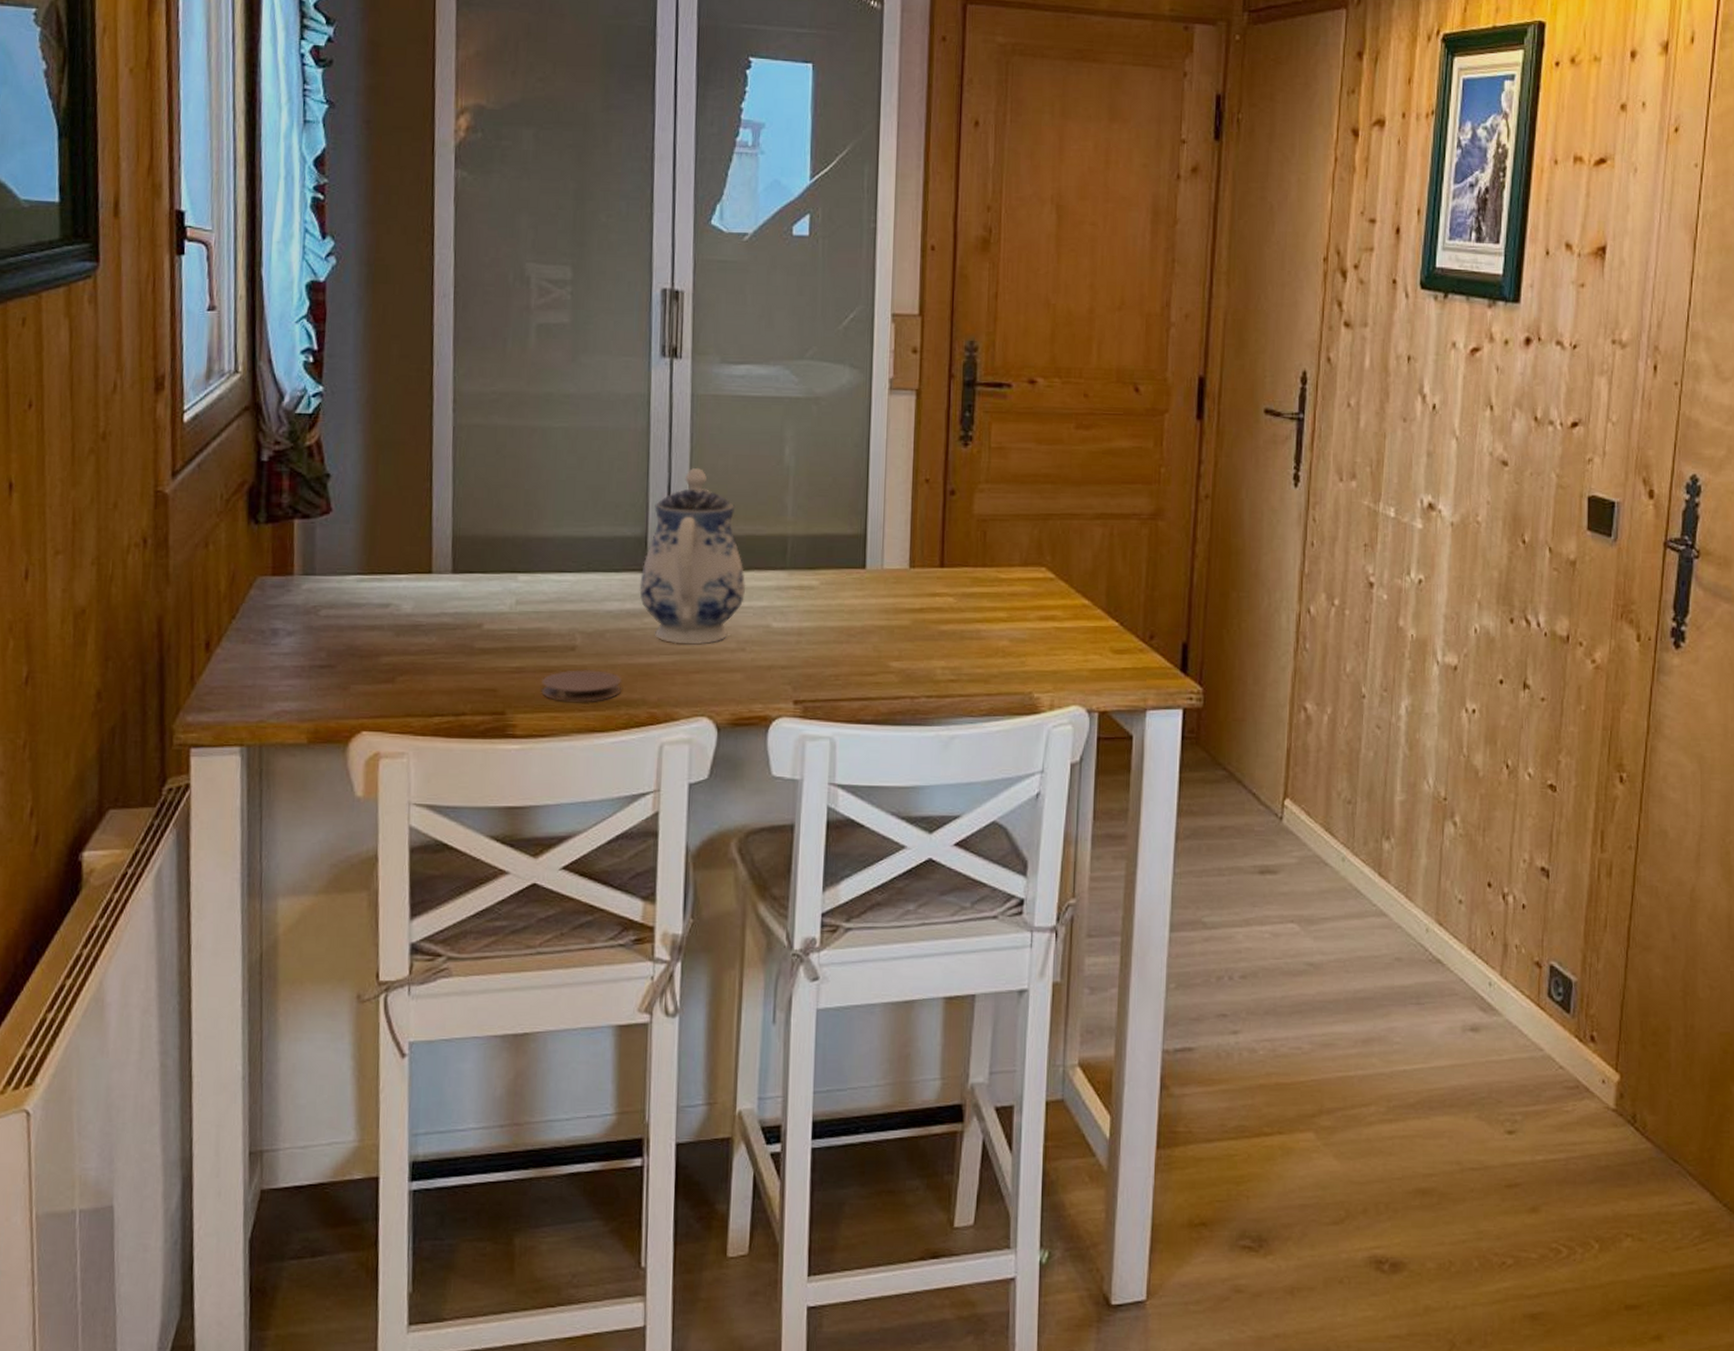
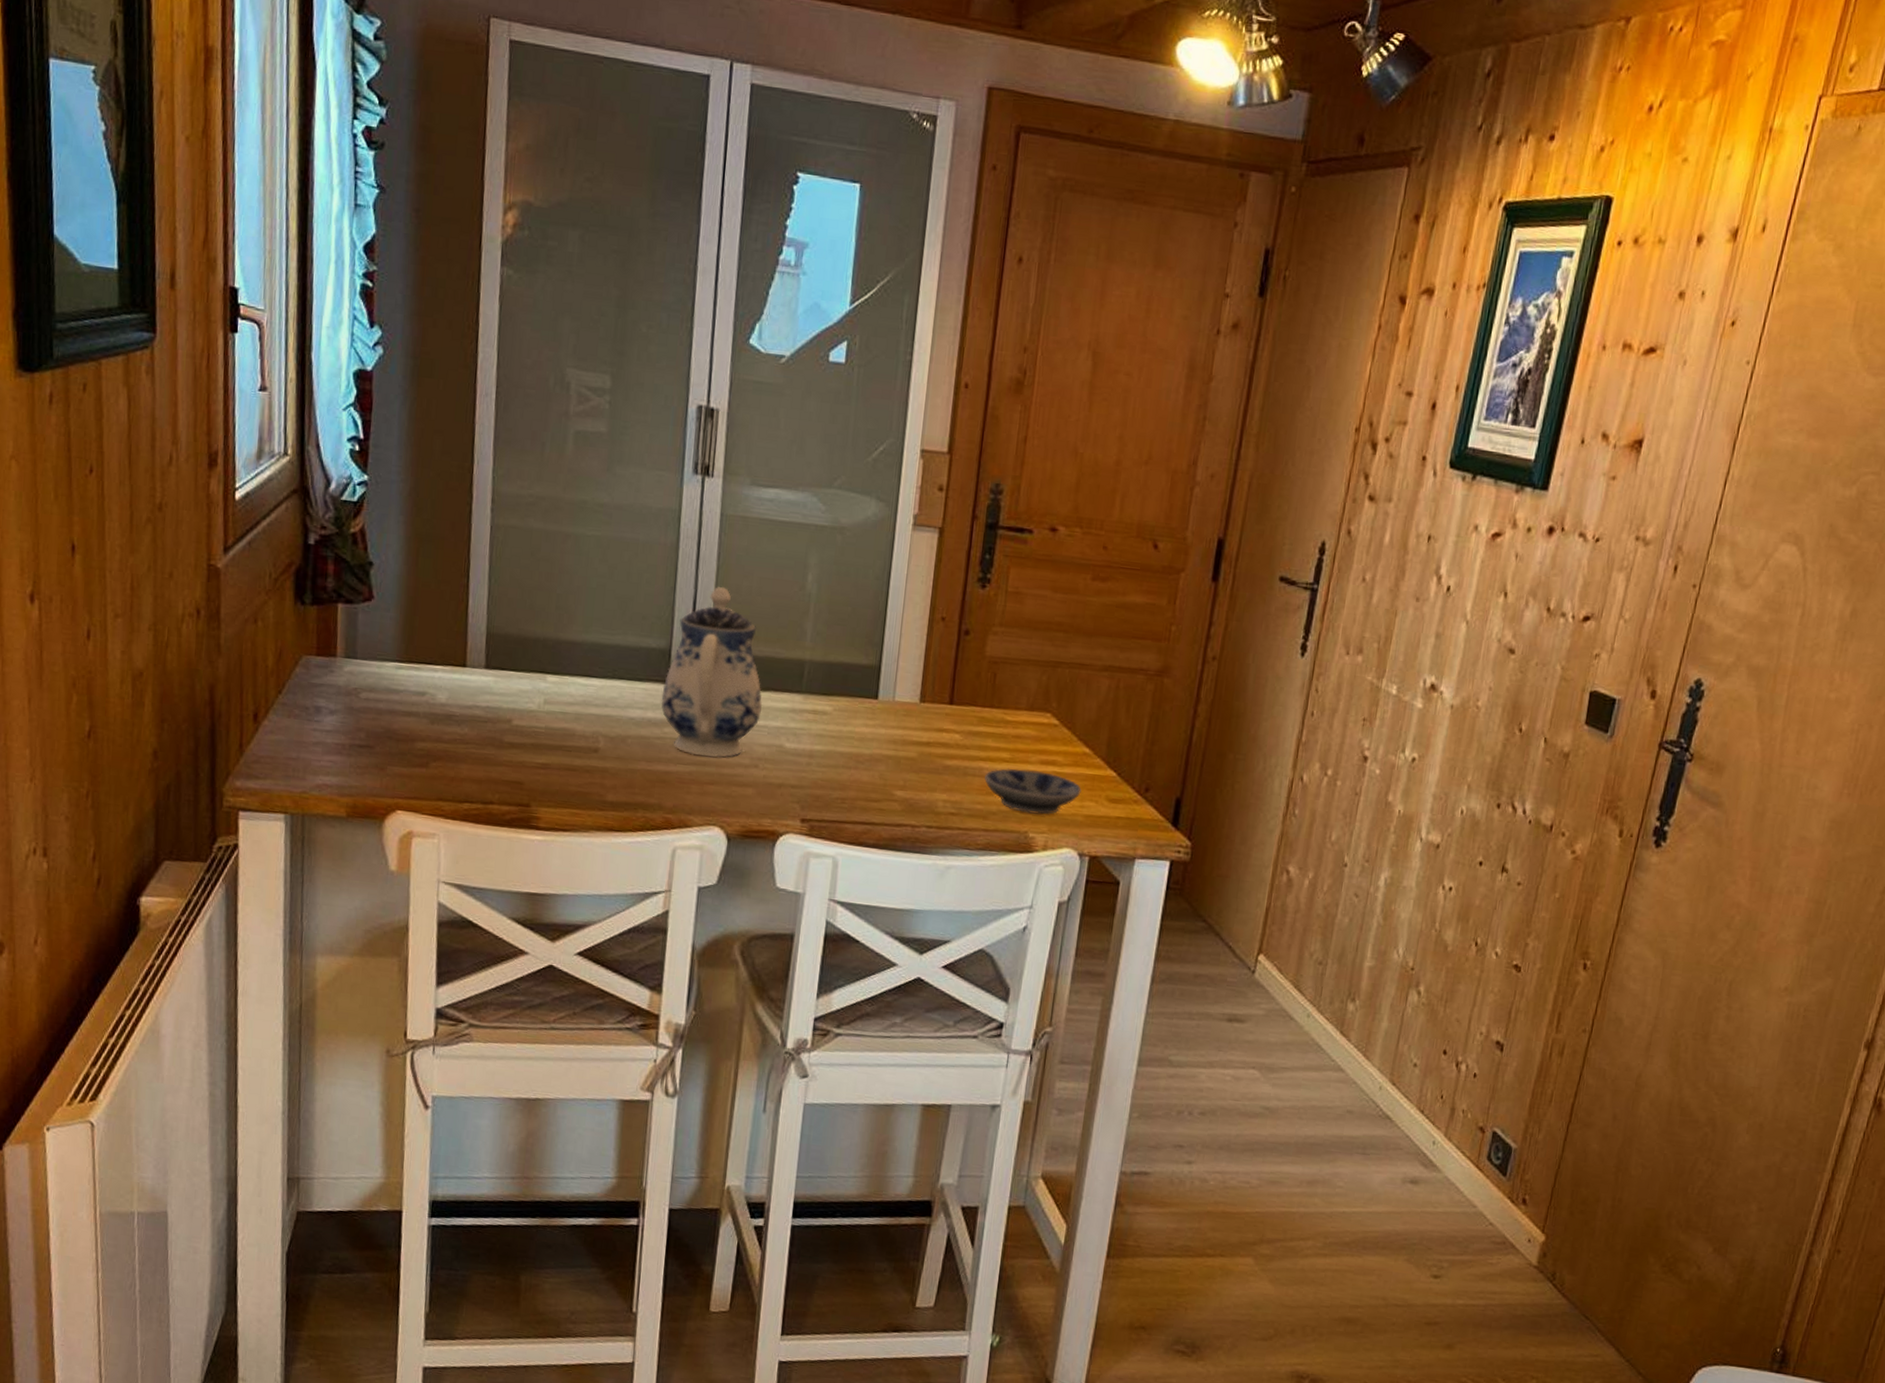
coaster: present [541,670,622,702] -> none [564,771,641,802]
bowl: none [983,628,1084,673] -> present [984,769,1082,815]

